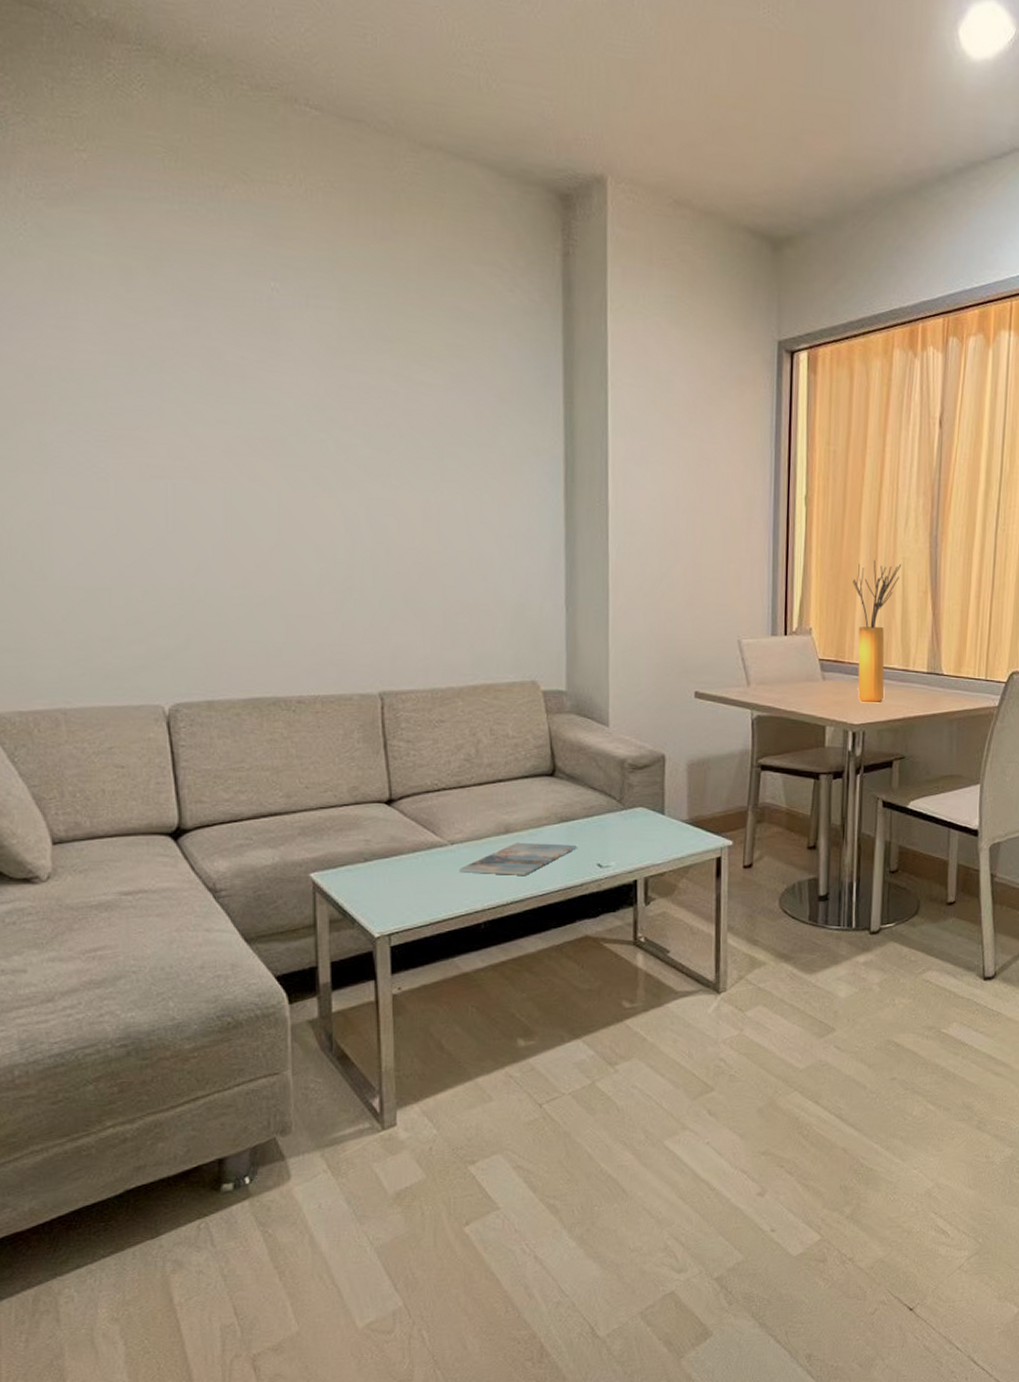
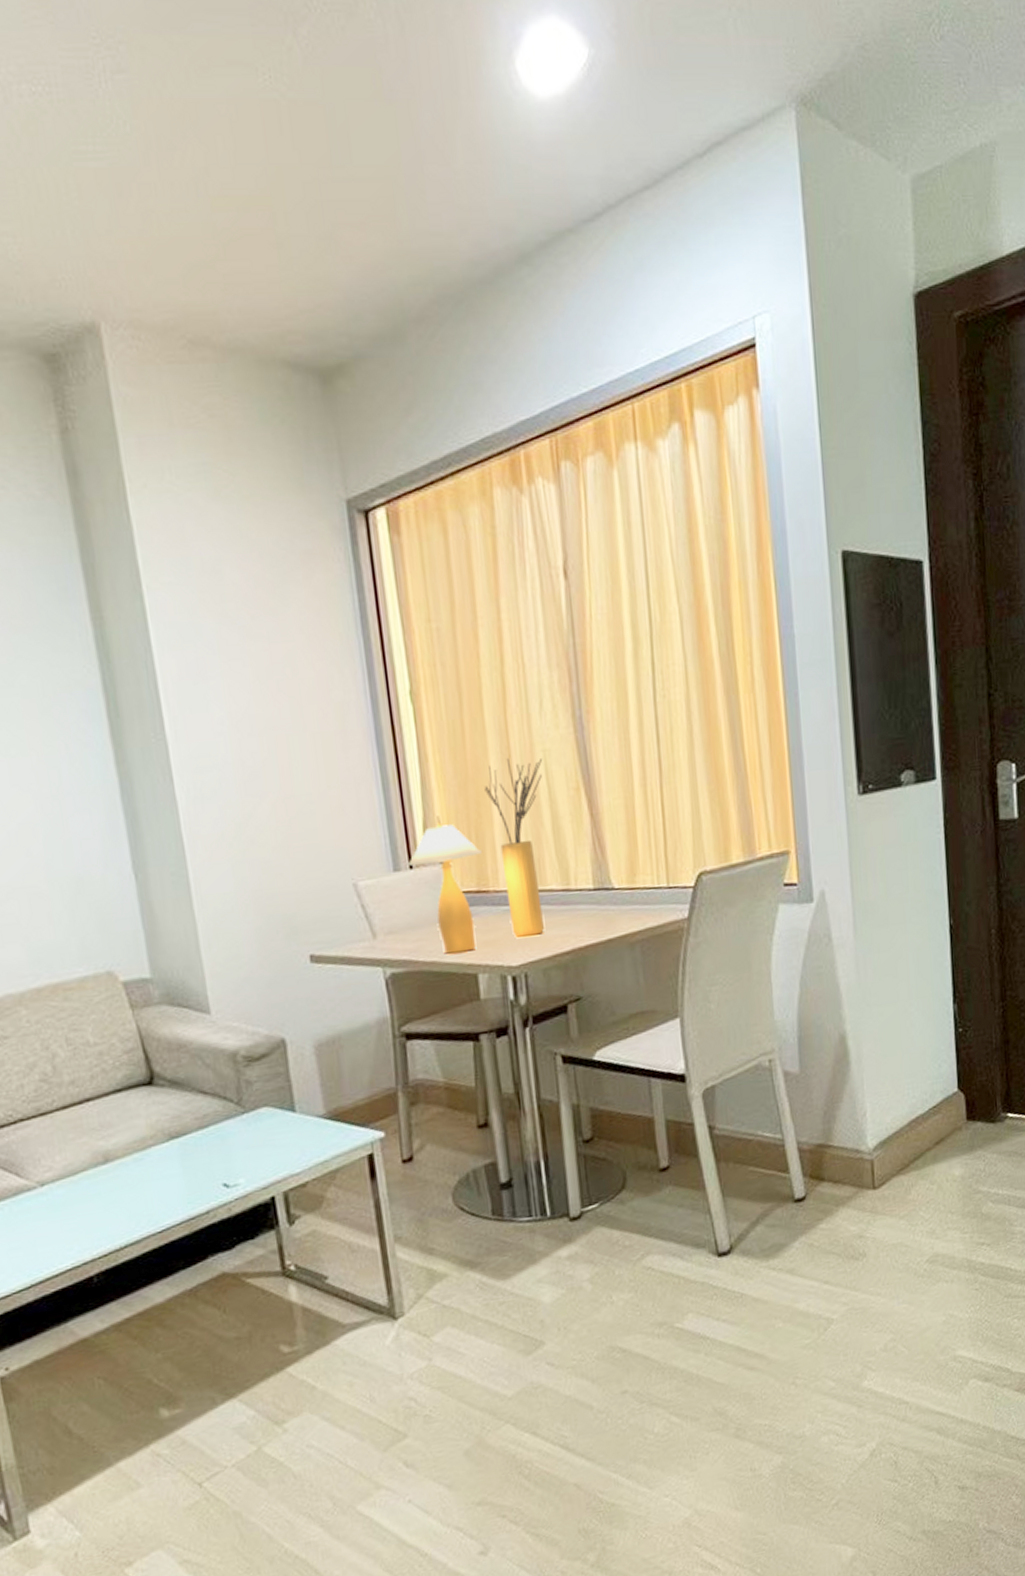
magazine: present [459,842,577,875] -> none [55,1164,195,1219]
table lamp: none [784,597,843,707] -> present [408,815,482,954]

